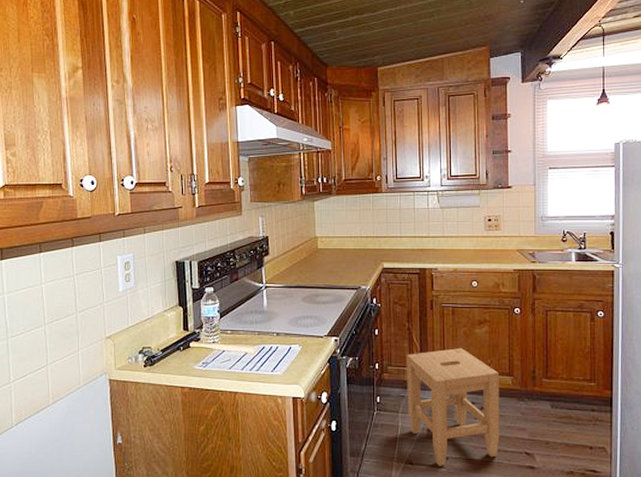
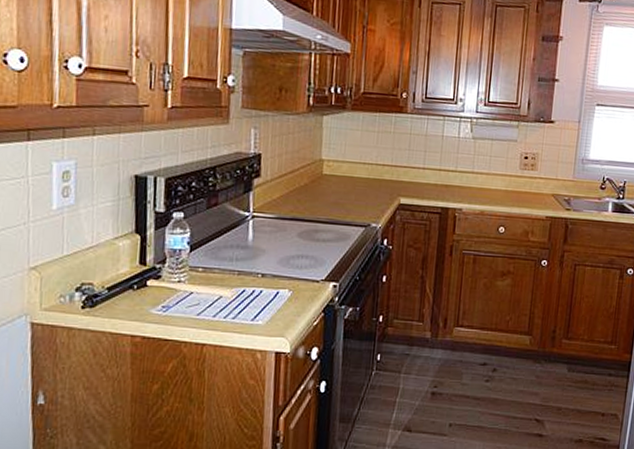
stool: present [406,348,500,466] -> none [411,302,517,434]

